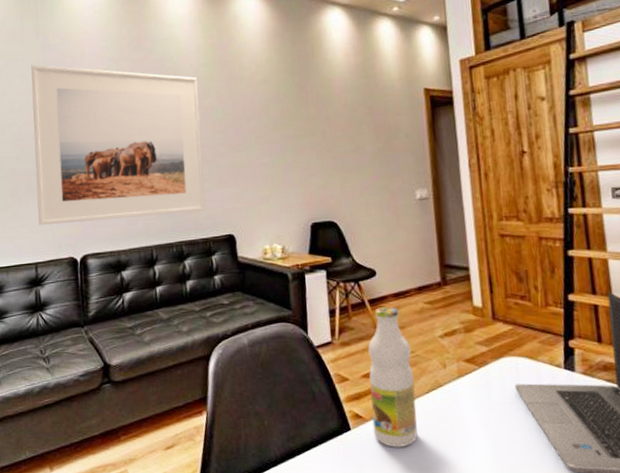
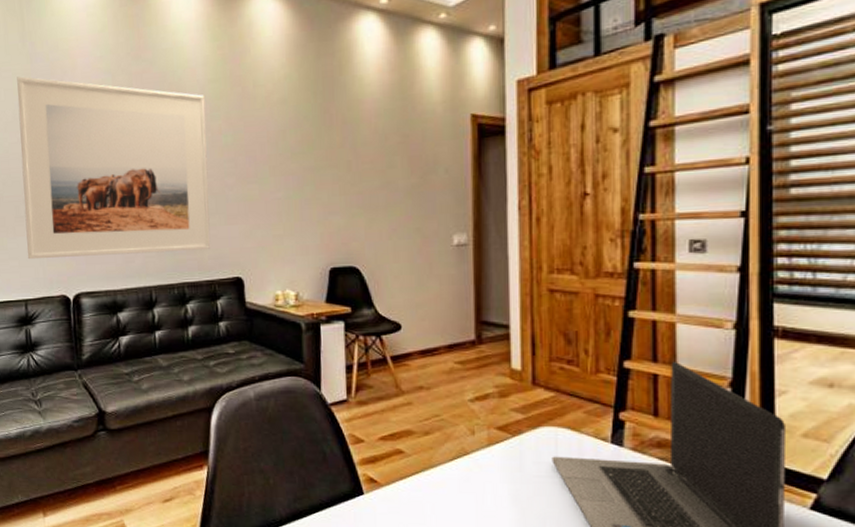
bottle: present [368,307,418,447] -> none [387,365,438,516]

